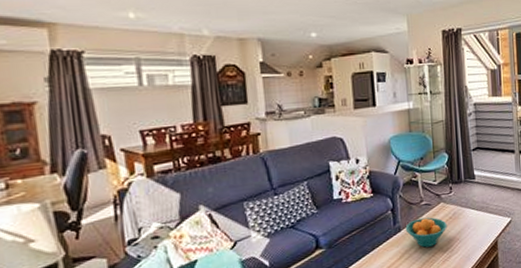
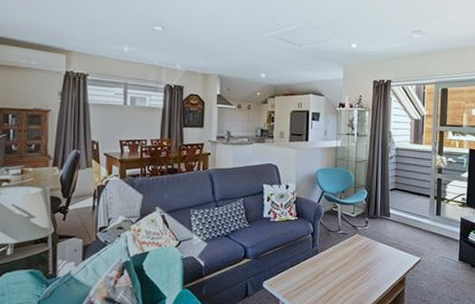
fruit bowl: present [405,217,447,248] -> none [322,246,360,272]

